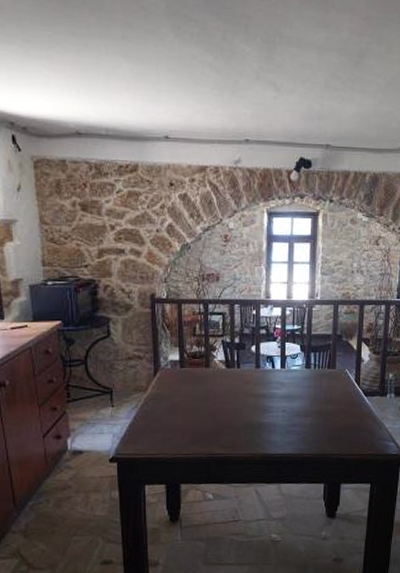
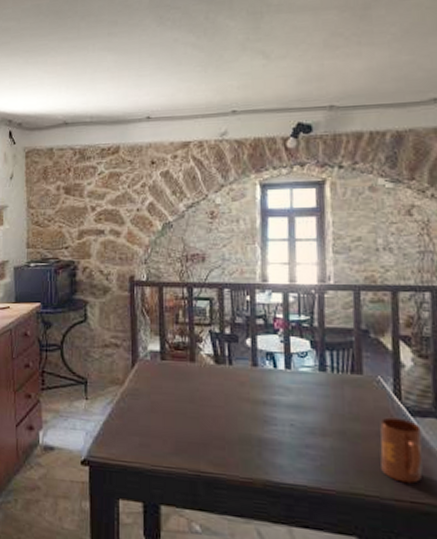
mug: none [343,398,370,442] -> present [380,417,423,484]

